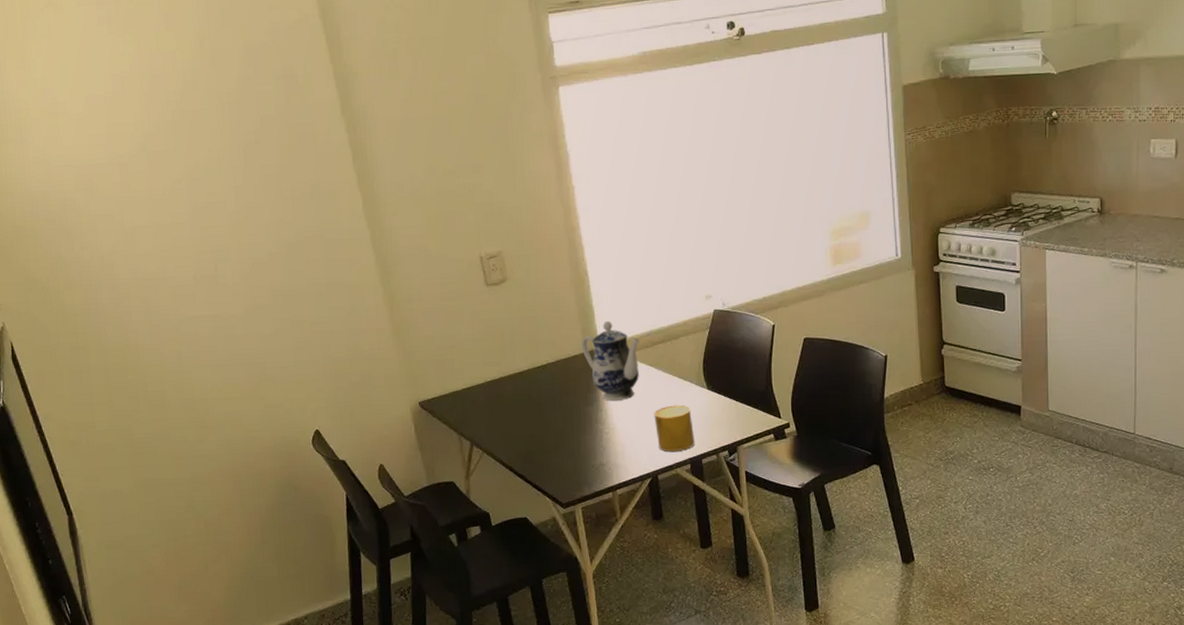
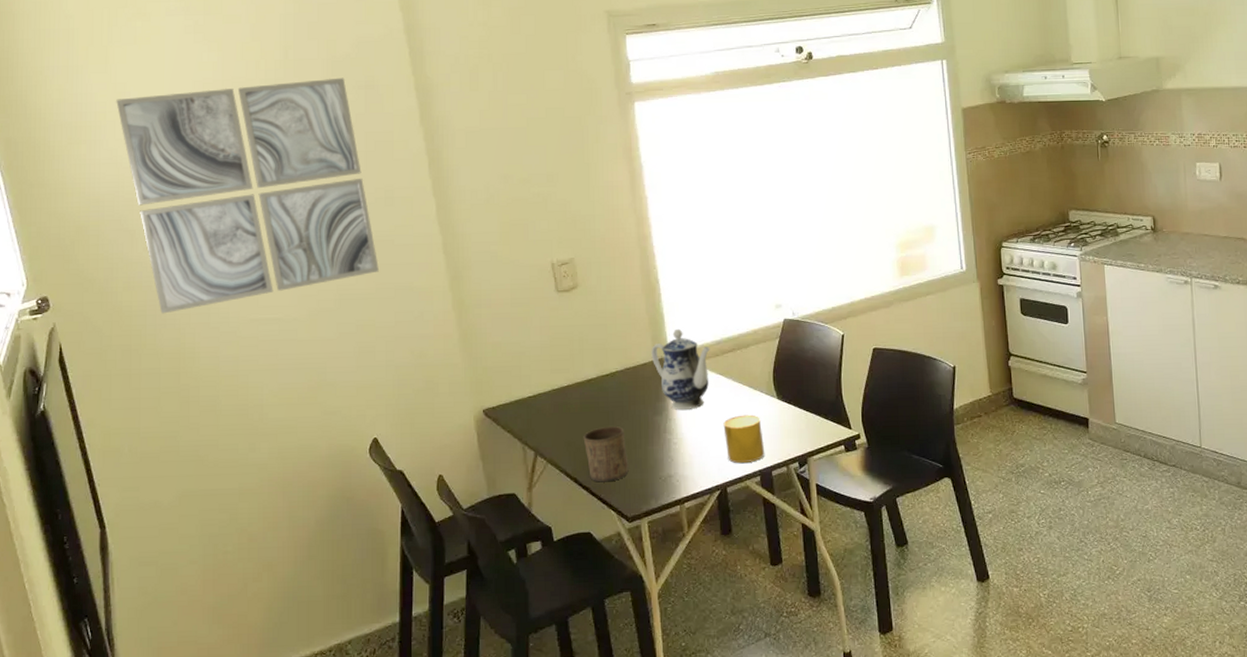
wall art: none [37,67,310,312] -> present [116,77,379,314]
cup: none [517,417,562,471] -> present [583,426,629,483]

